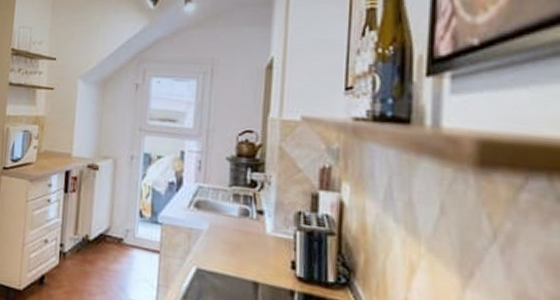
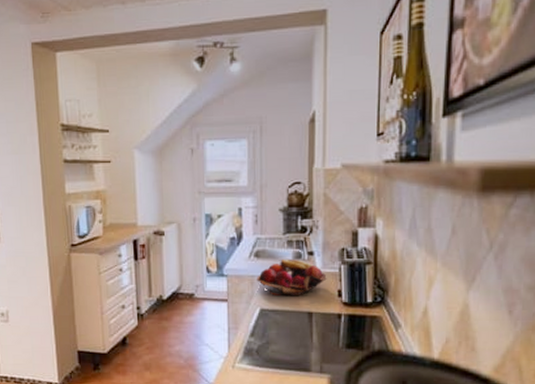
fruit basket: none [195,215,279,261] -> present [257,260,327,296]

